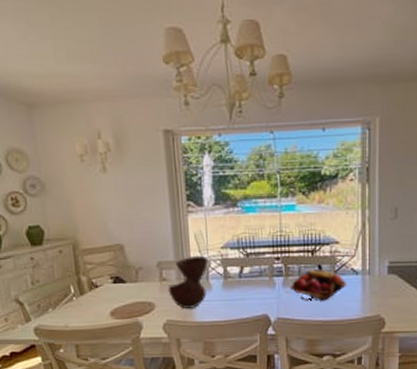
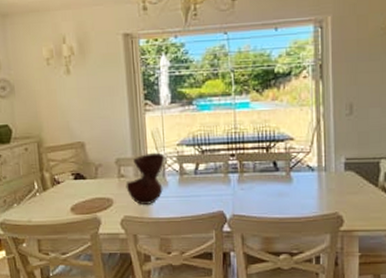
fruit basket: present [289,270,347,301] -> none [244,166,303,198]

